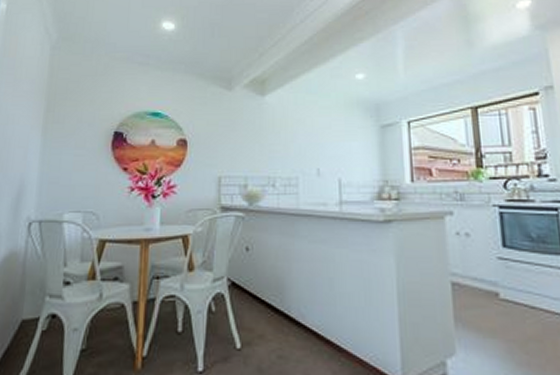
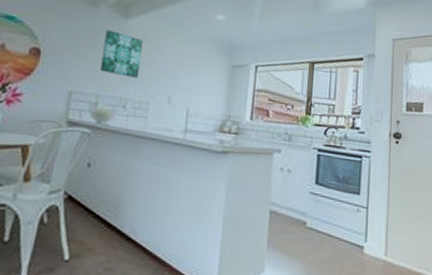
wall art: none [244,110,284,155] -> present [100,30,144,78]

